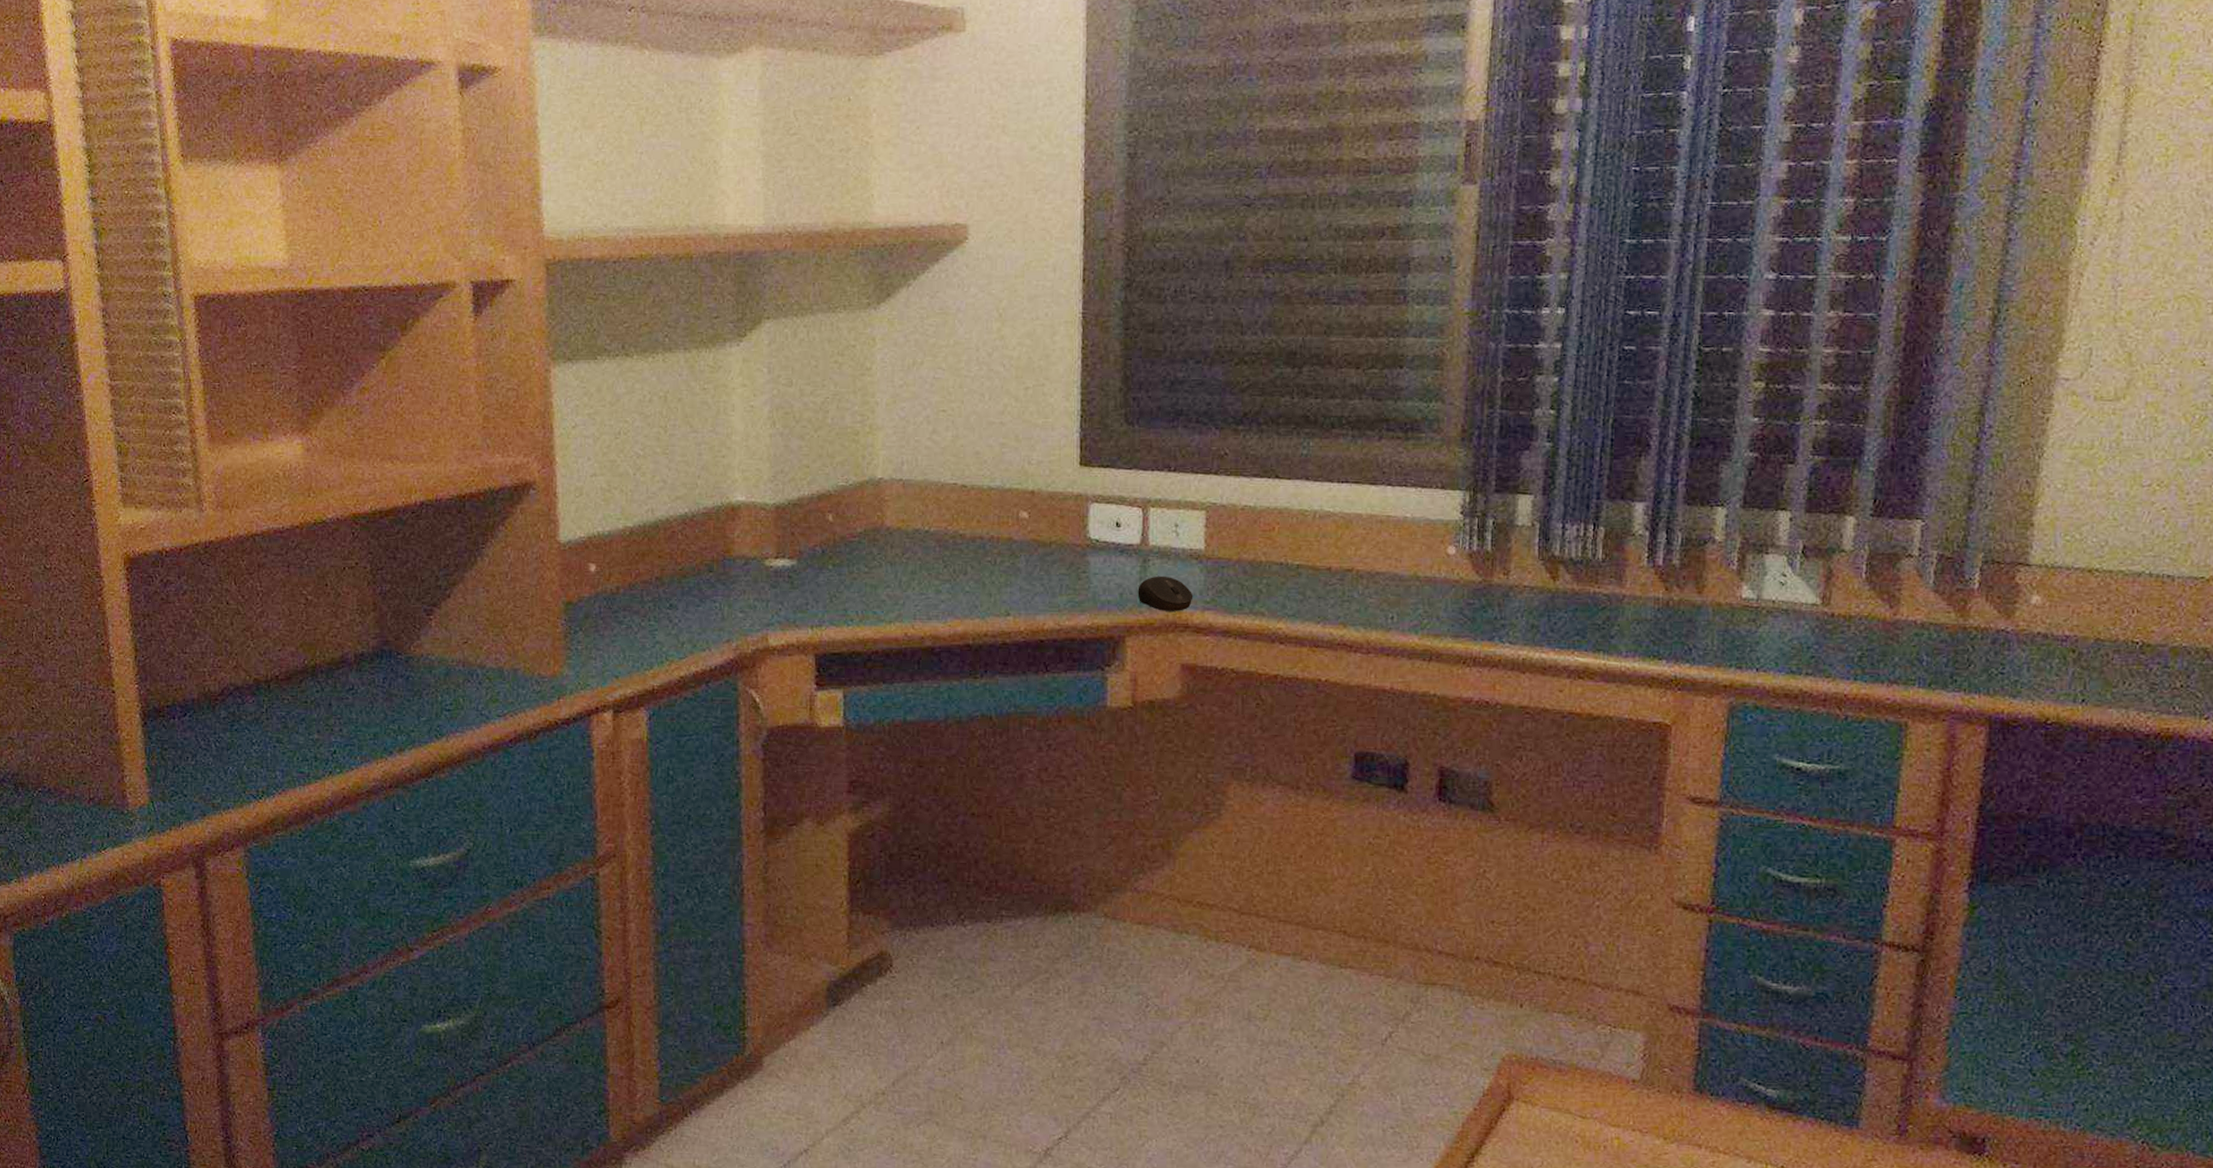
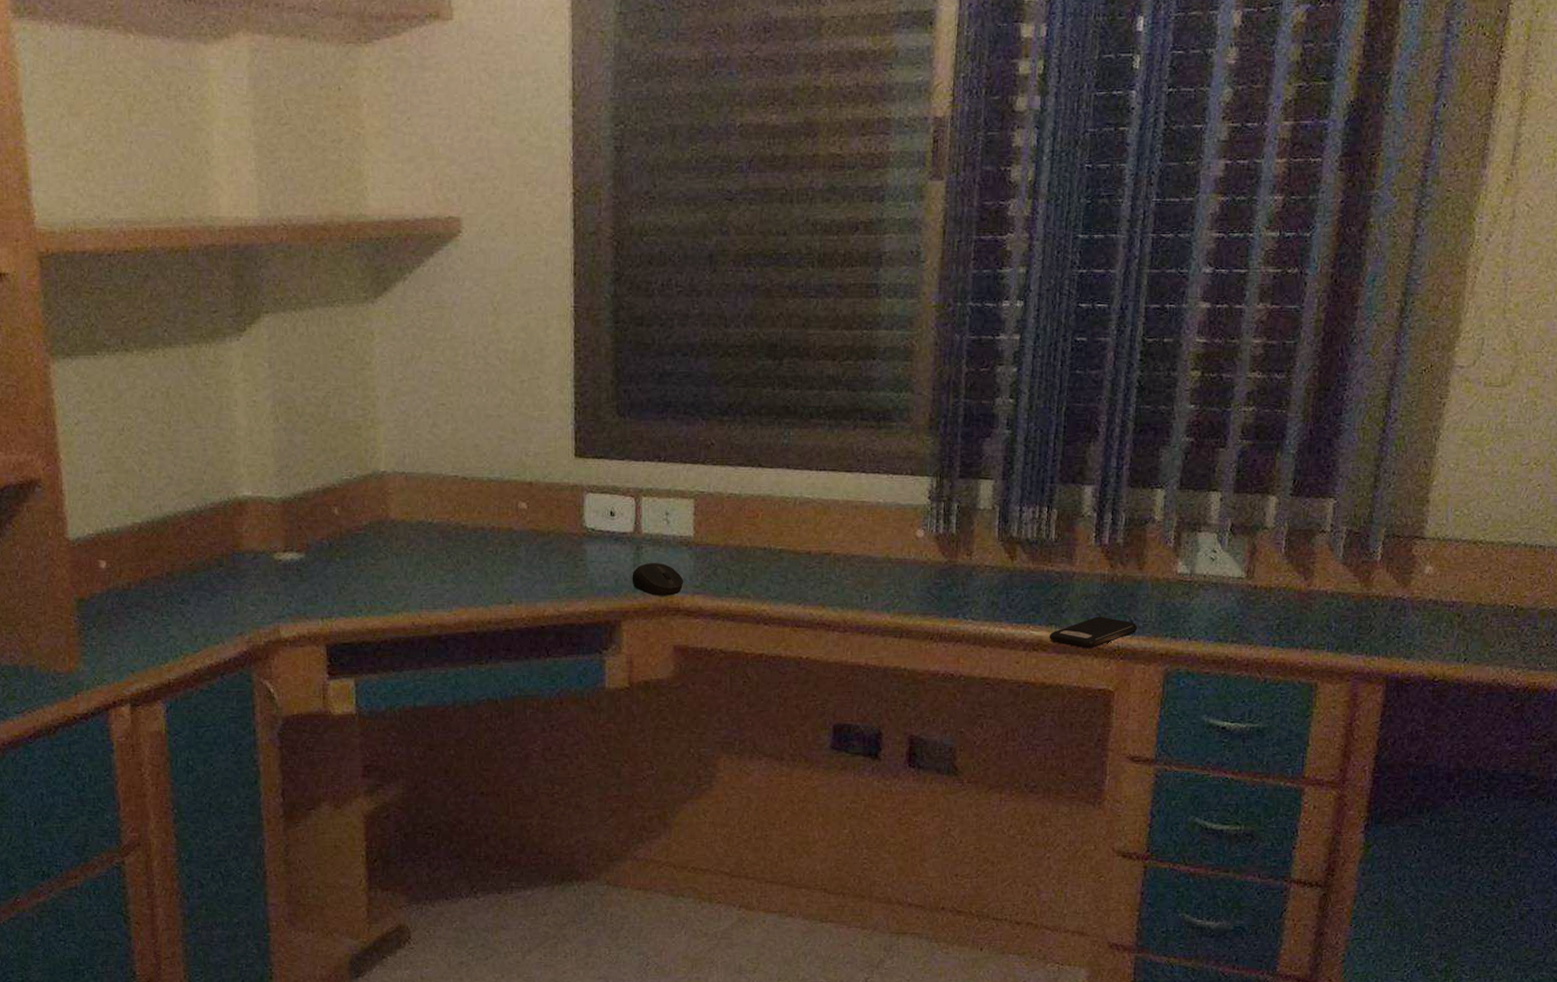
phone: none [1596,643,1698,678] -> present [1049,616,1138,649]

